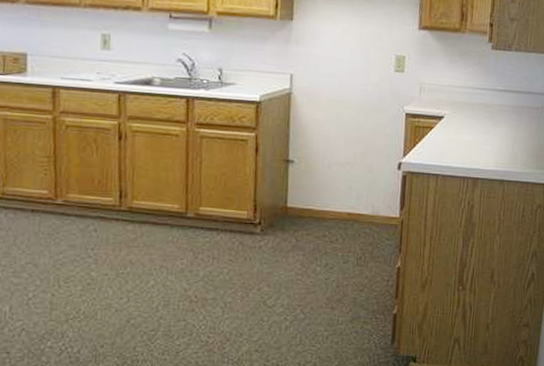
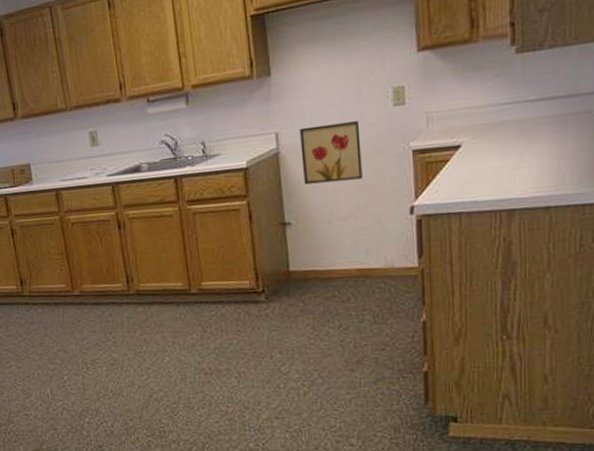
wall art: none [310,74,365,131] -> present [300,121,362,185]

